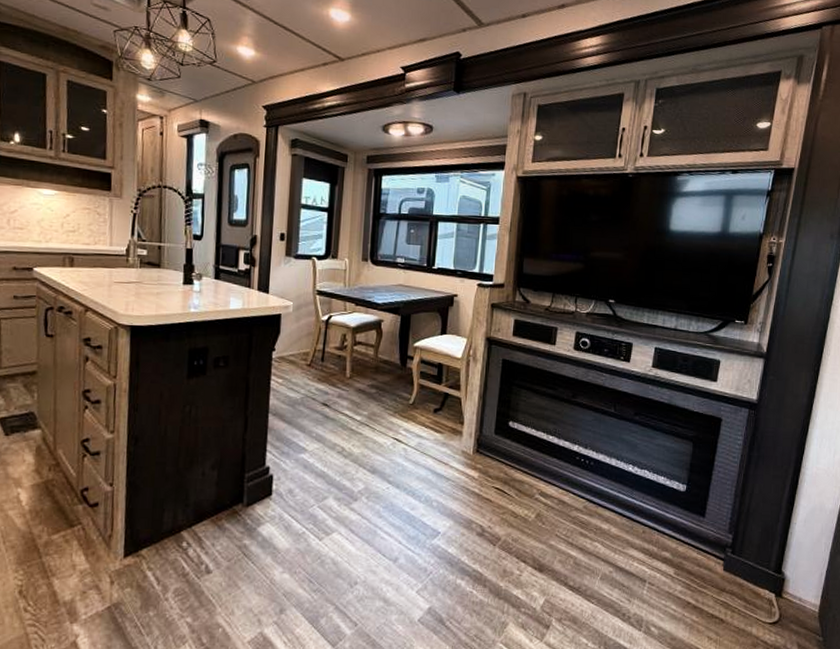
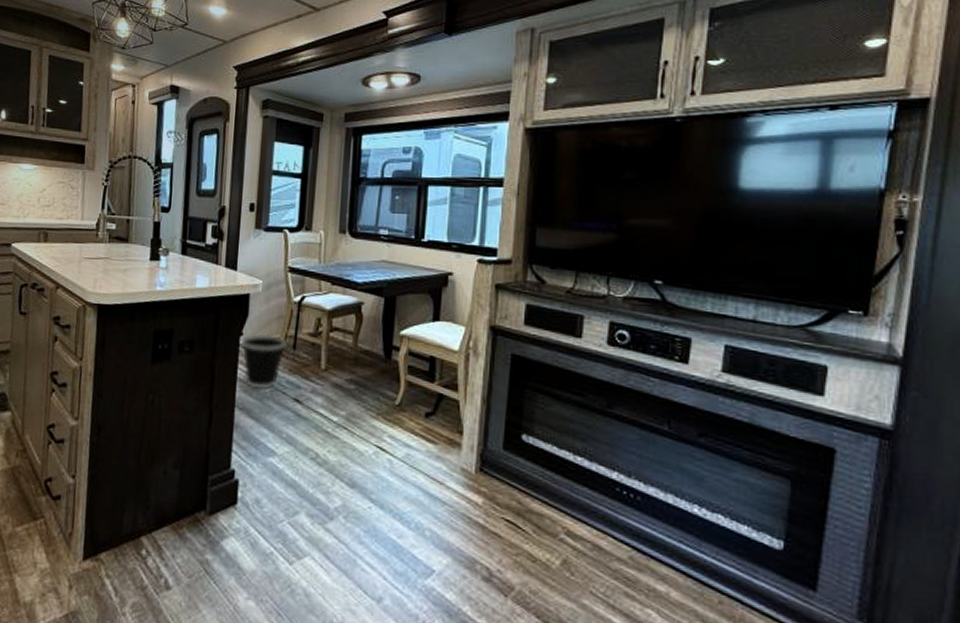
wastebasket: none [274,349,315,397] -> present [241,334,286,389]

